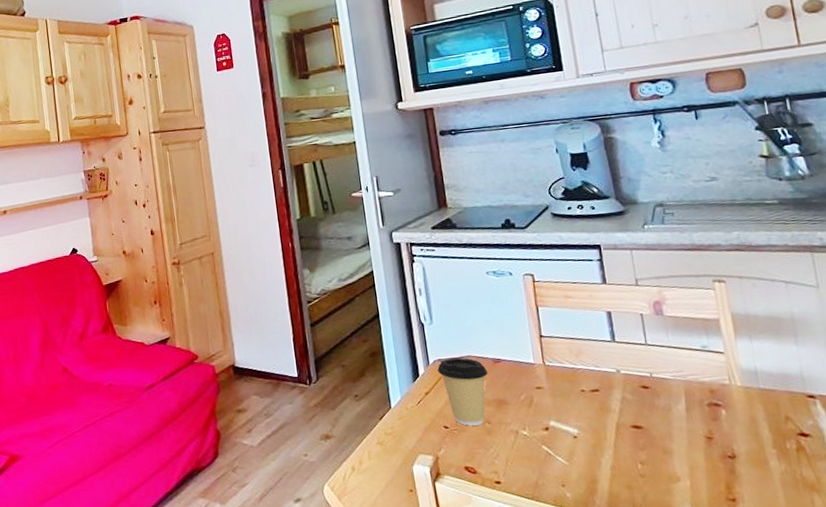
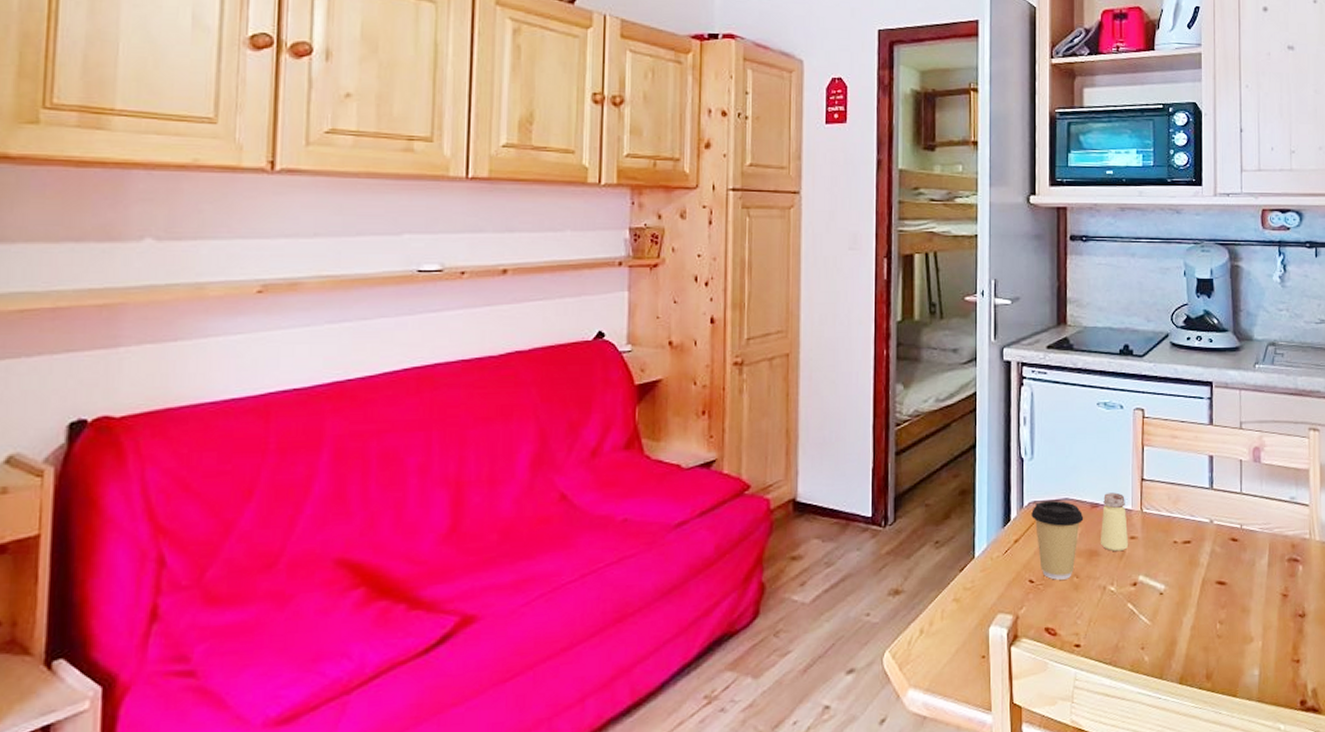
saltshaker: none [504,349,536,401] -> present [1101,492,1129,552]

